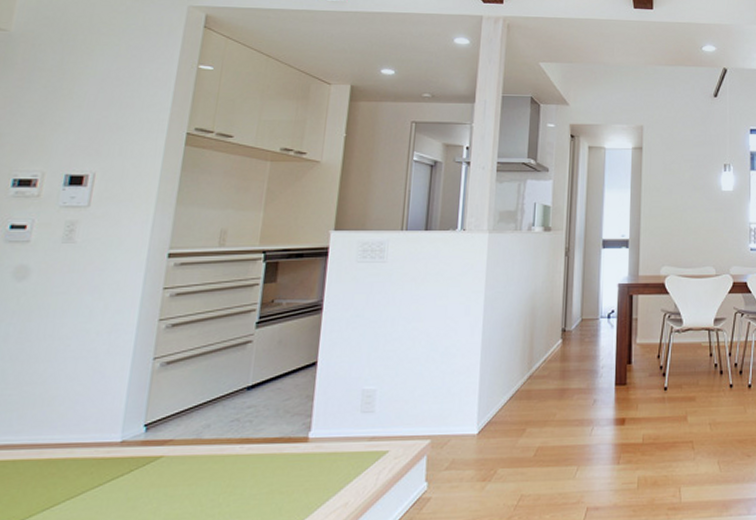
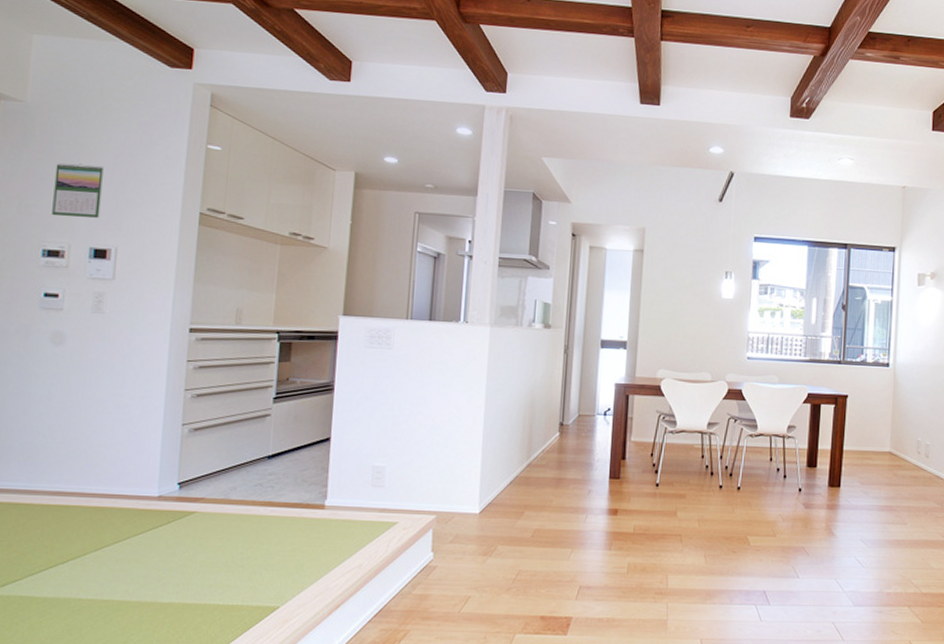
calendar: none [27,89,89,145] -> present [52,162,105,218]

